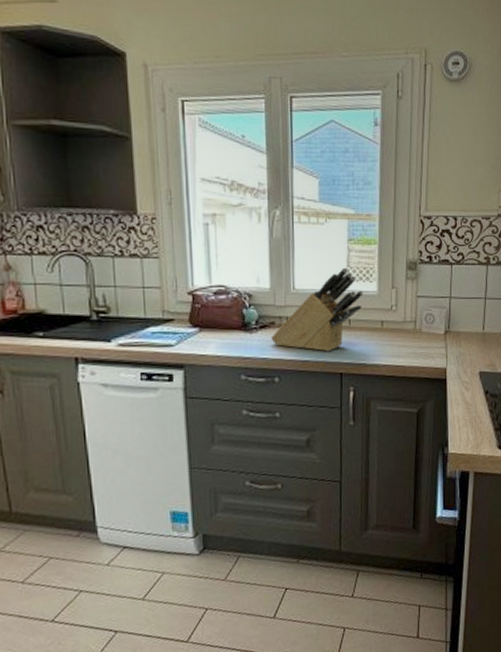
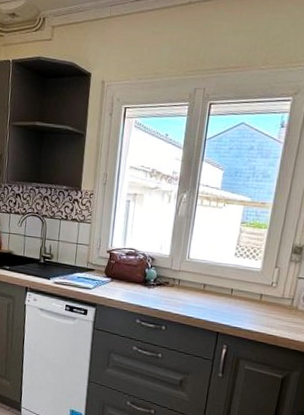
knife block: present [271,267,364,352] -> none [164,245,248,313]

